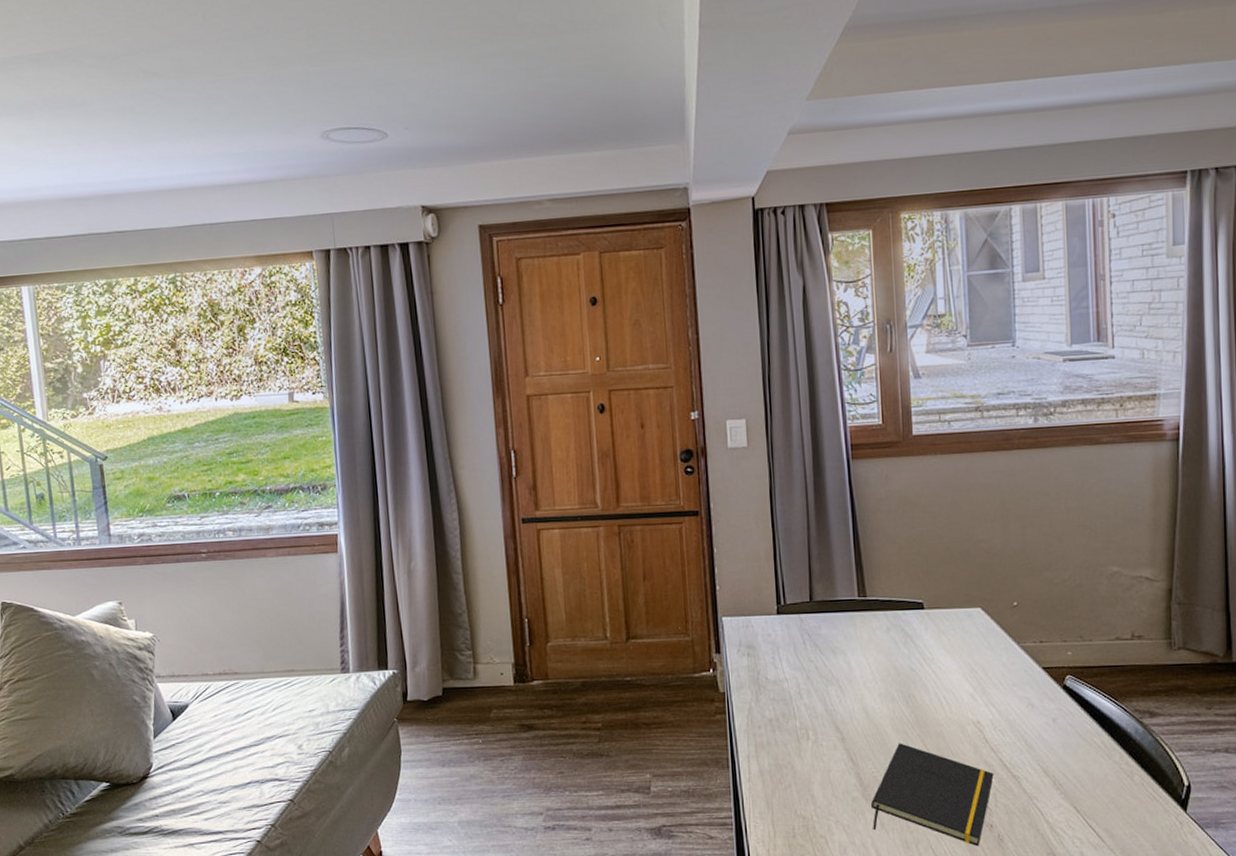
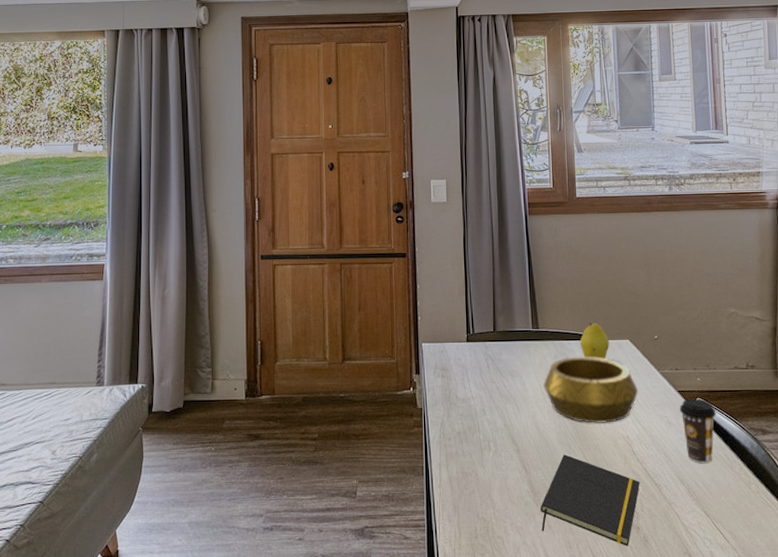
decorative bowl: none [873,629,992,707] -> present [543,356,638,423]
fruit: none [918,588,956,632] -> present [580,323,610,360]
coffee cup: none [1044,676,1091,751] -> present [679,398,716,463]

